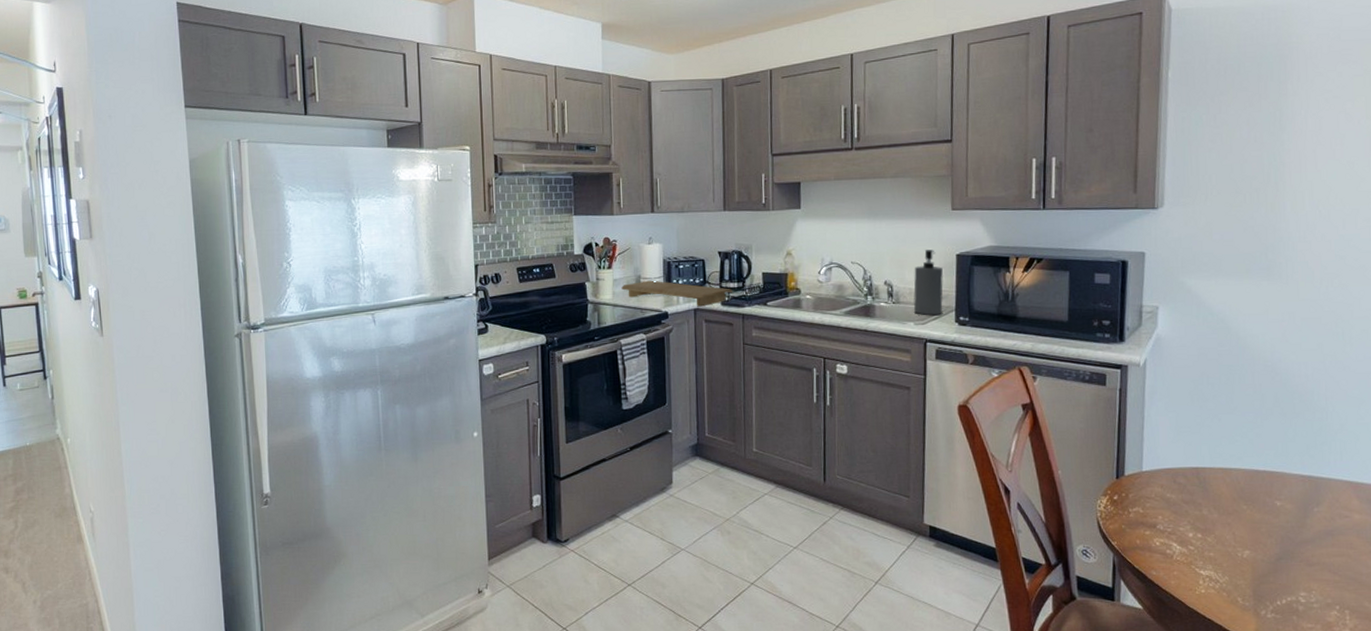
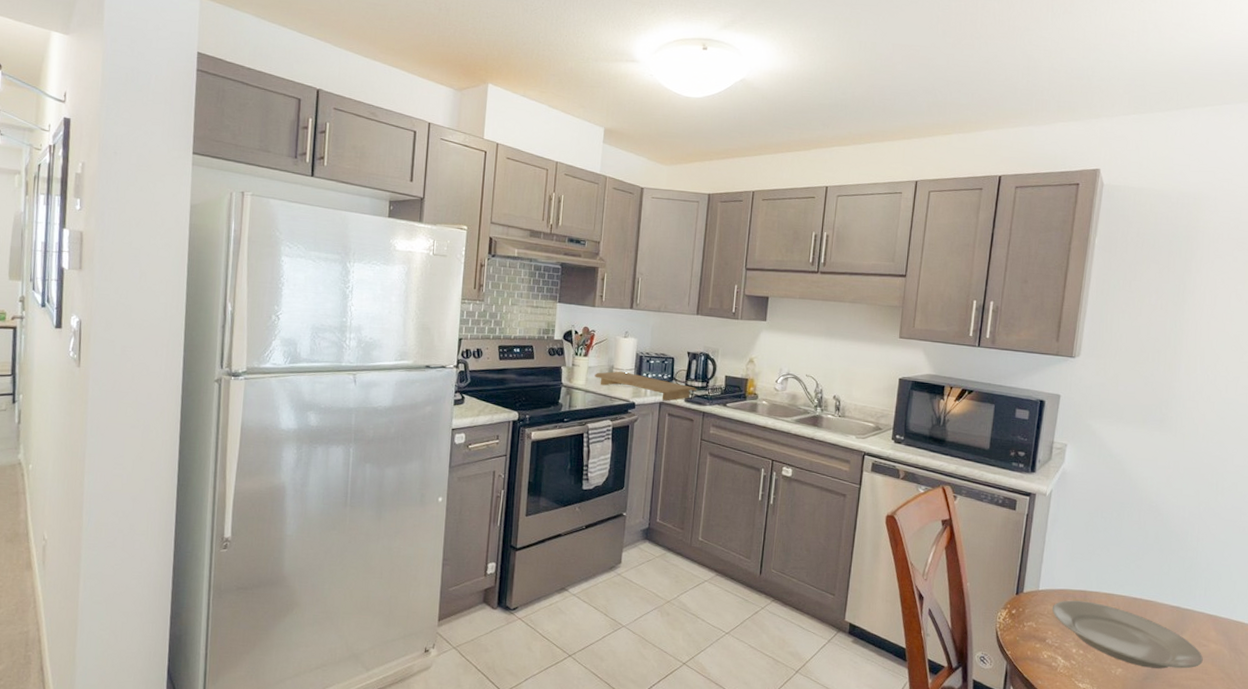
soap dispenser: present [913,250,943,316] -> none [856,371,886,432]
plate: none [1159,479,1346,547] -> present [1051,600,1203,669]

